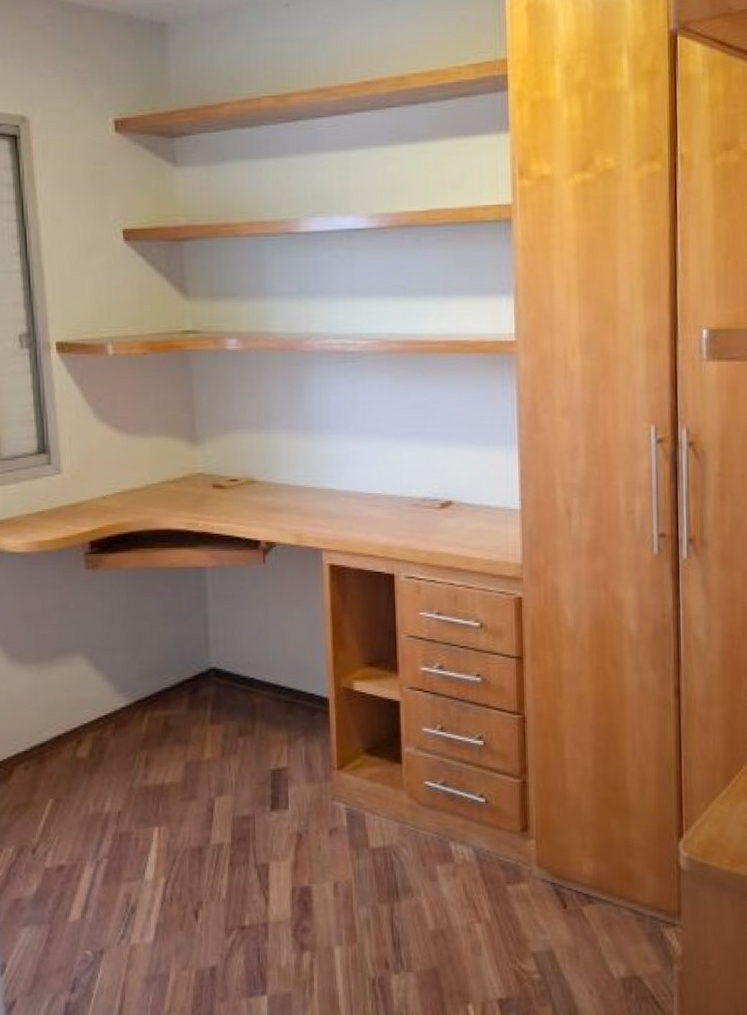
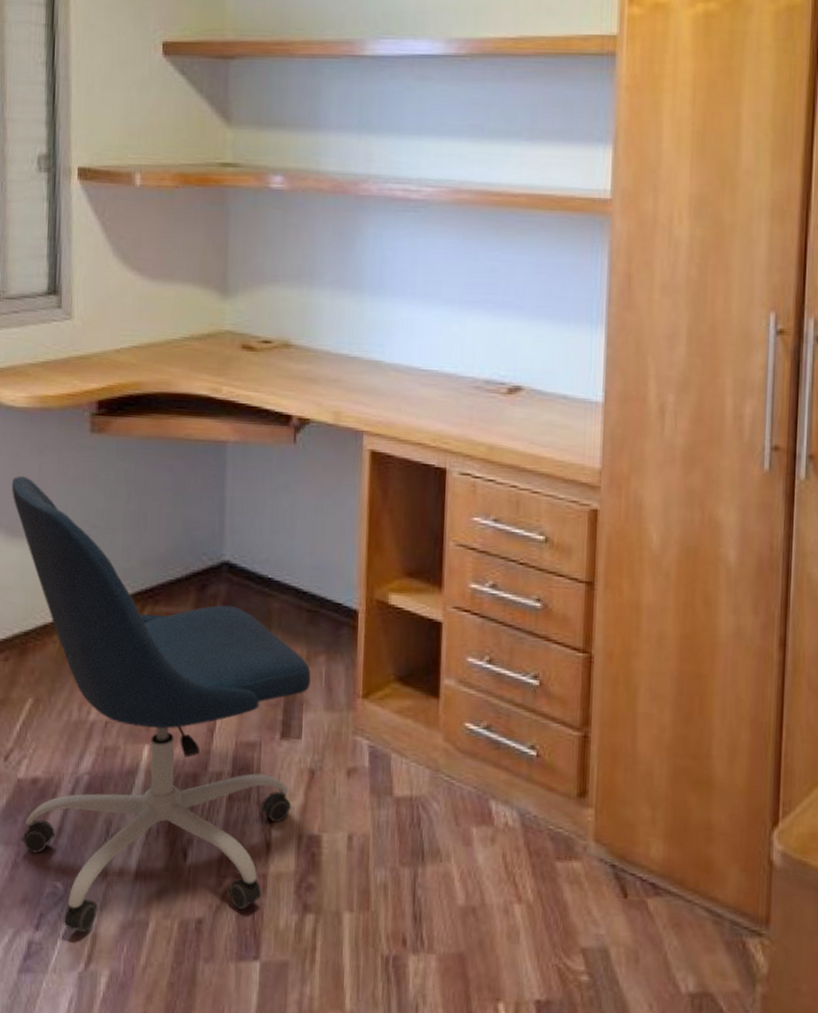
office chair: none [19,611,293,990] -> present [11,476,311,933]

